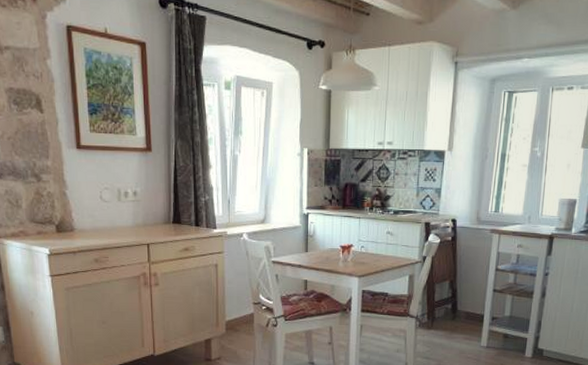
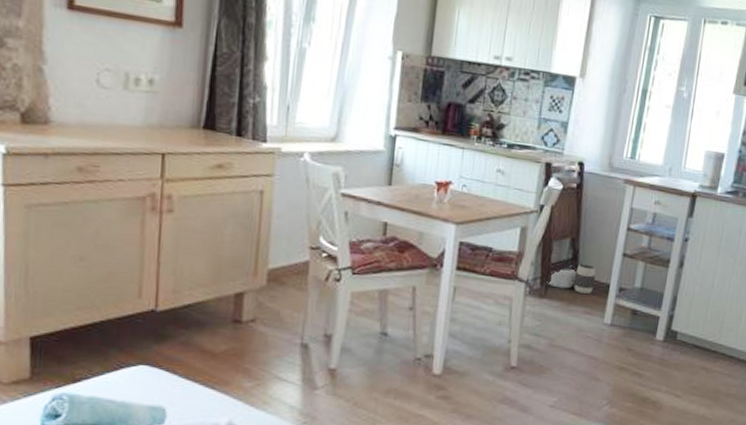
waste basket: none [432,300,472,323] -> present [546,263,596,294]

